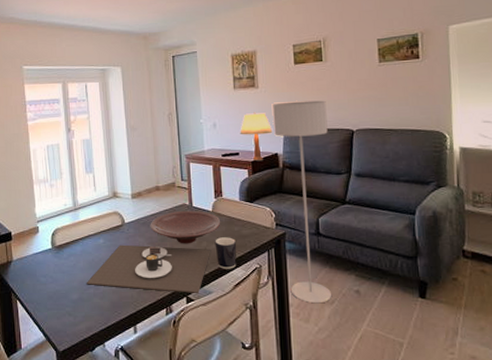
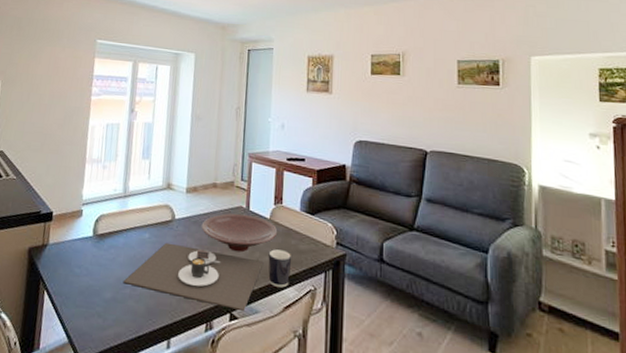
table lamp: present [240,112,273,162] -> none [308,118,343,171]
floor lamp: present [273,100,332,304] -> none [344,112,401,343]

